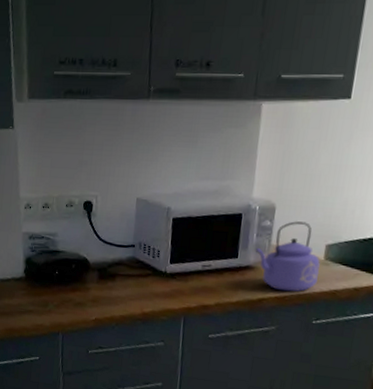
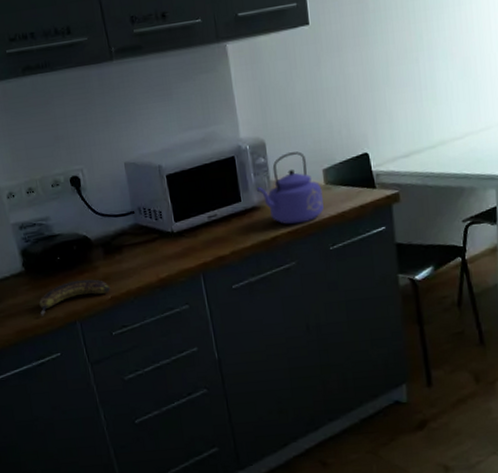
banana: none [30,296,97,321] -> present [39,279,111,317]

